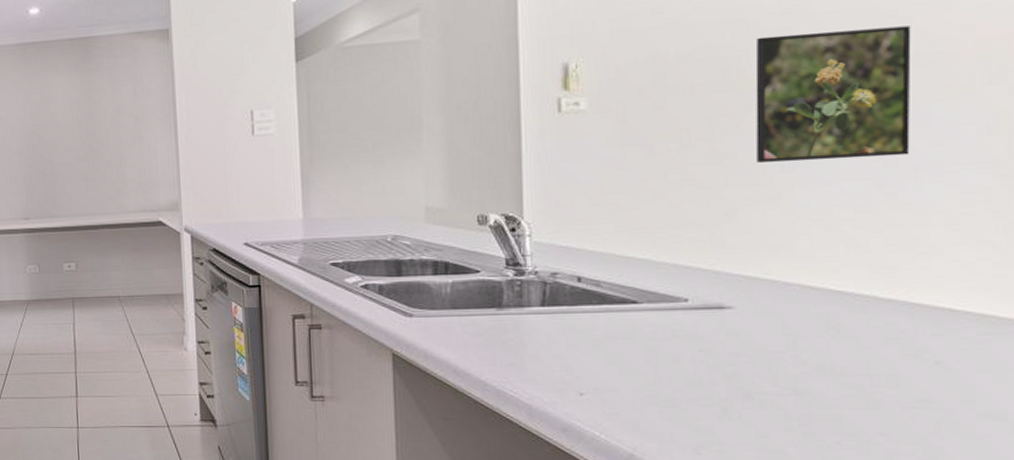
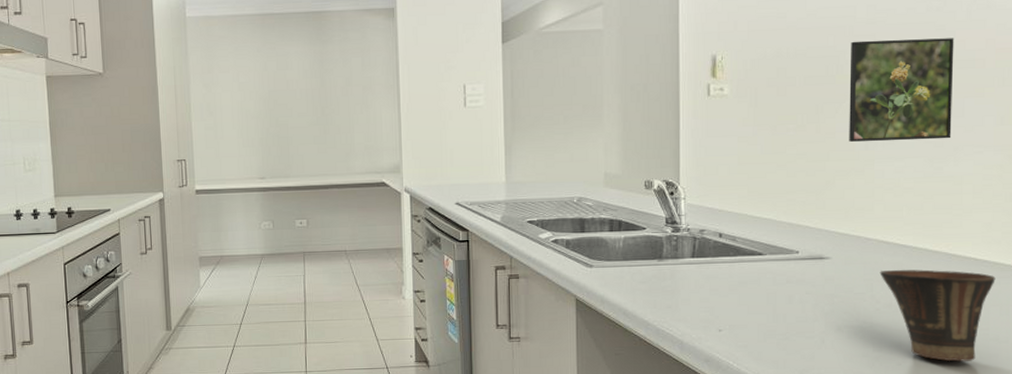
cup: none [806,322,984,442] -> present [879,269,996,362]

